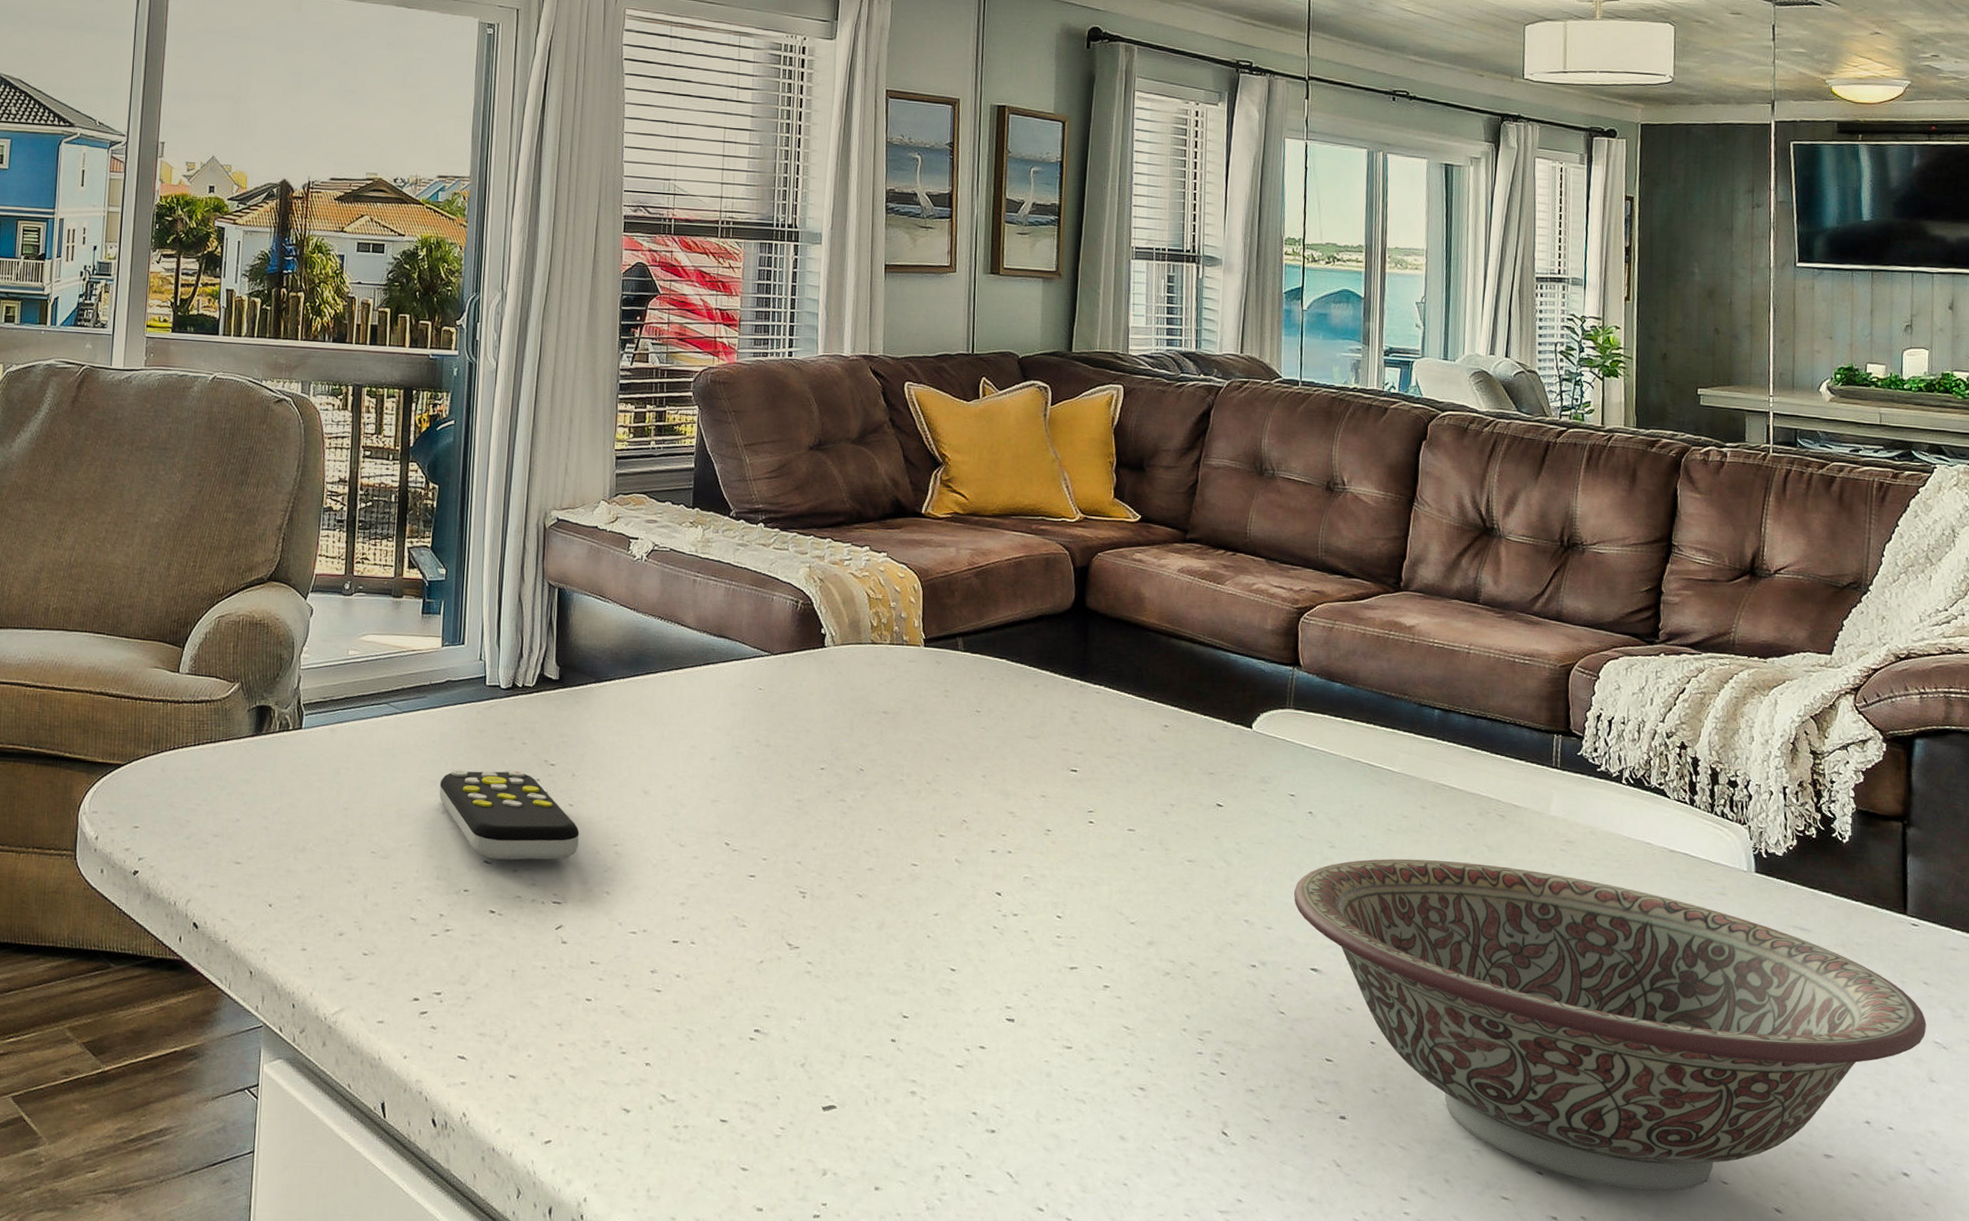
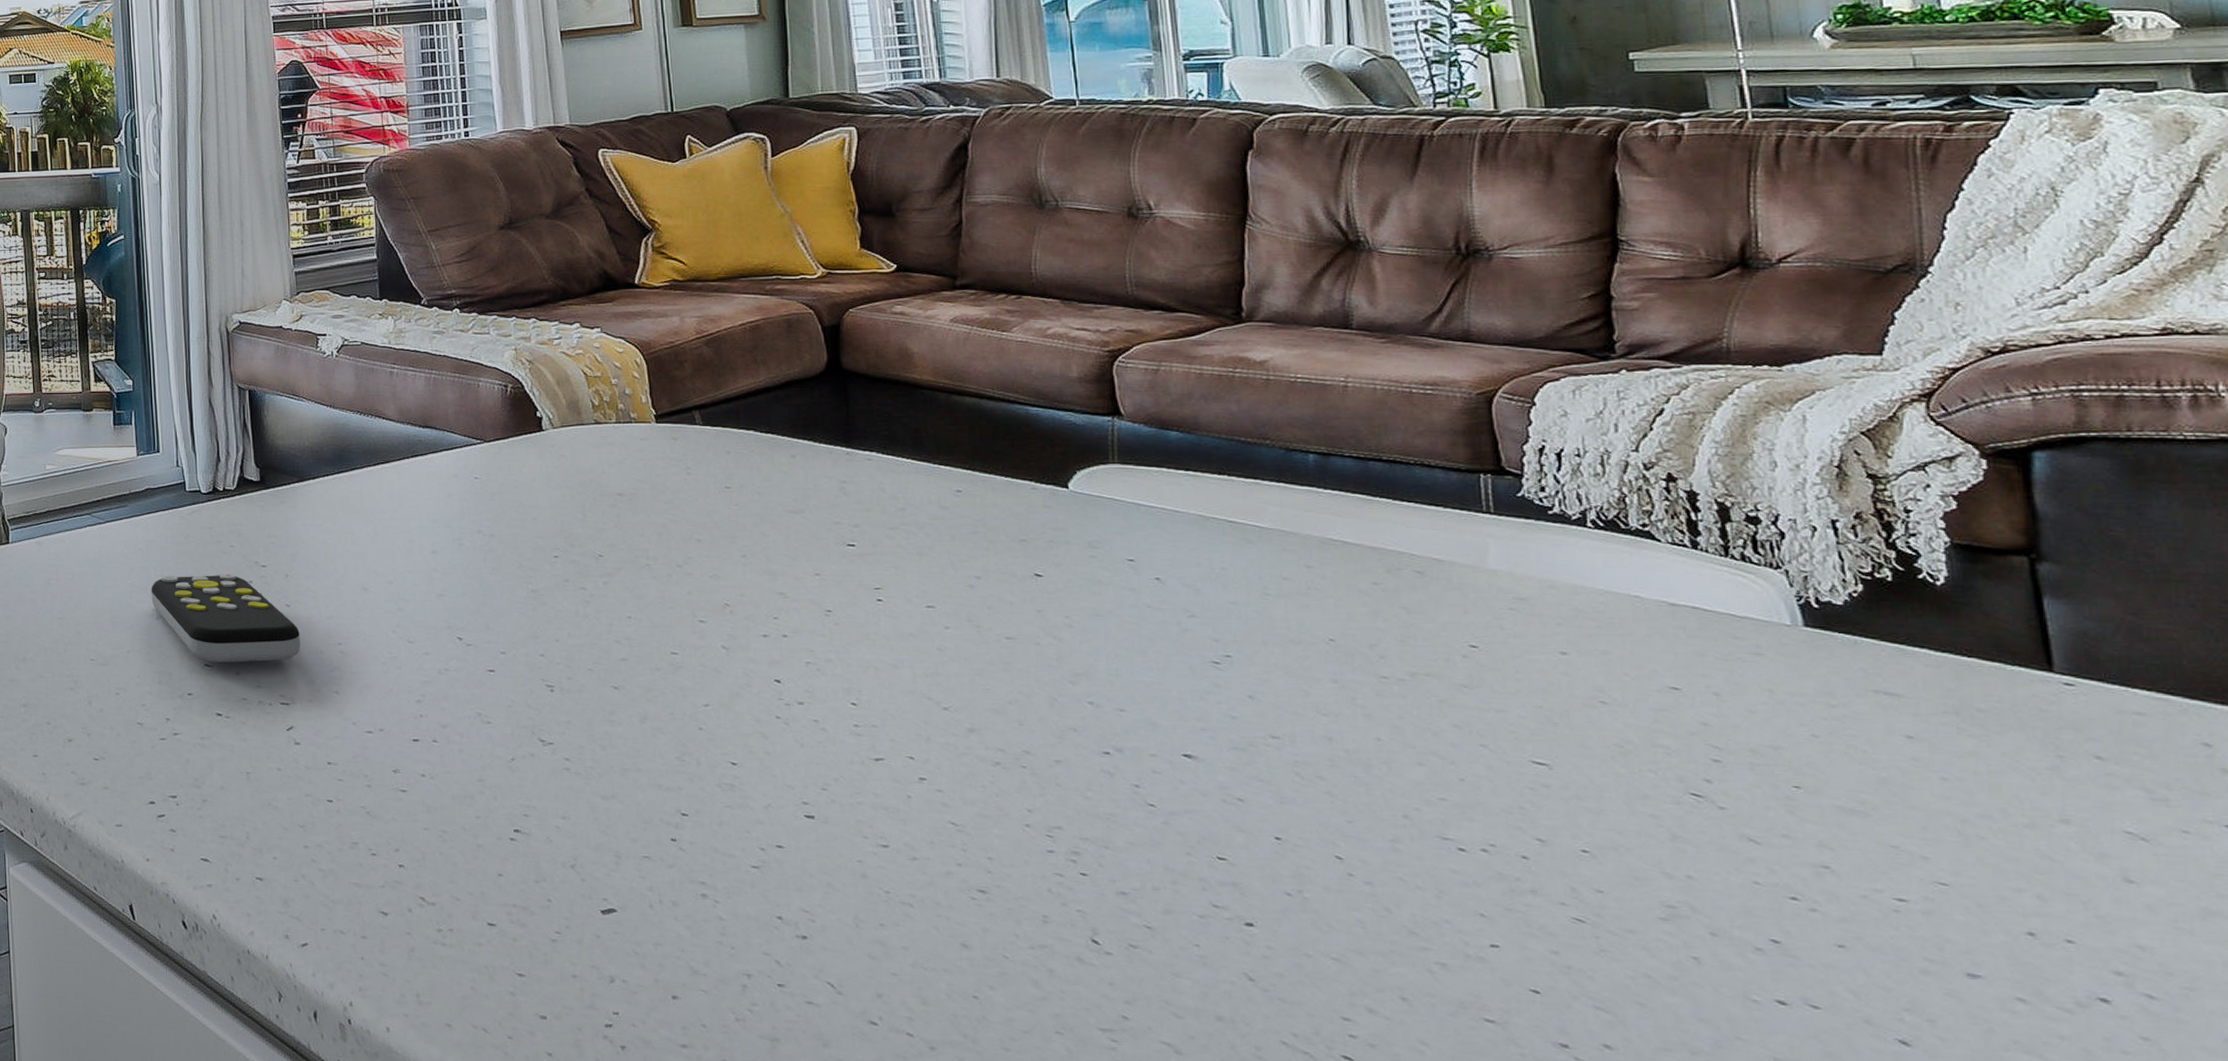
decorative bowl: present [1293,858,1927,1191] -> none [1147,626,2109,1016]

